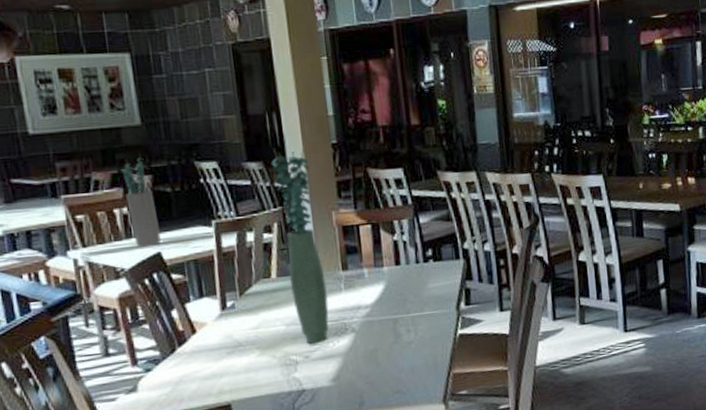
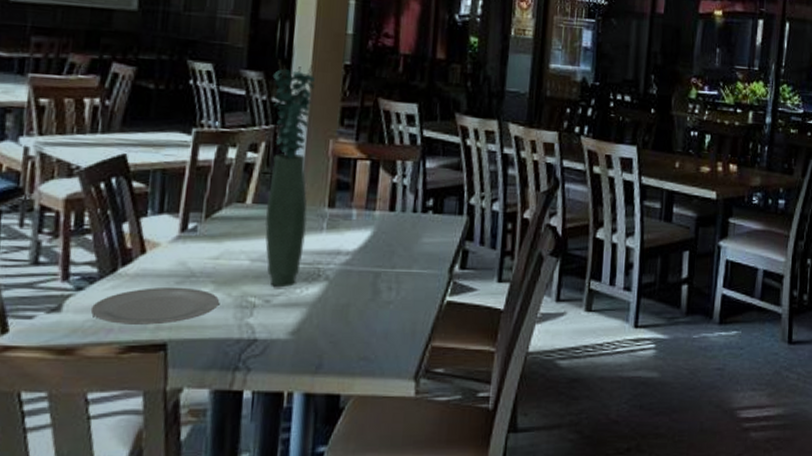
vase: present [123,153,161,247] -> none [99,41,133,146]
plate: none [161,355,268,395] -> present [90,286,220,325]

